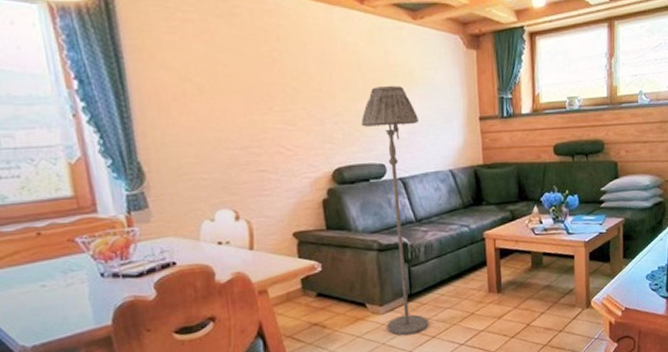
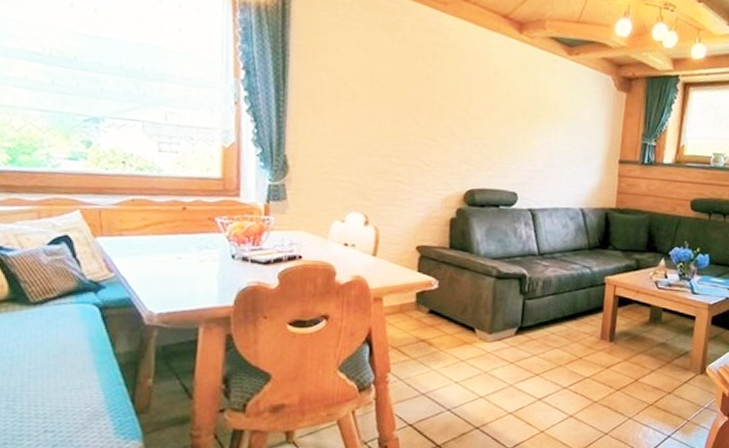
floor lamp: present [361,86,429,336] -> none [492,115,558,369]

